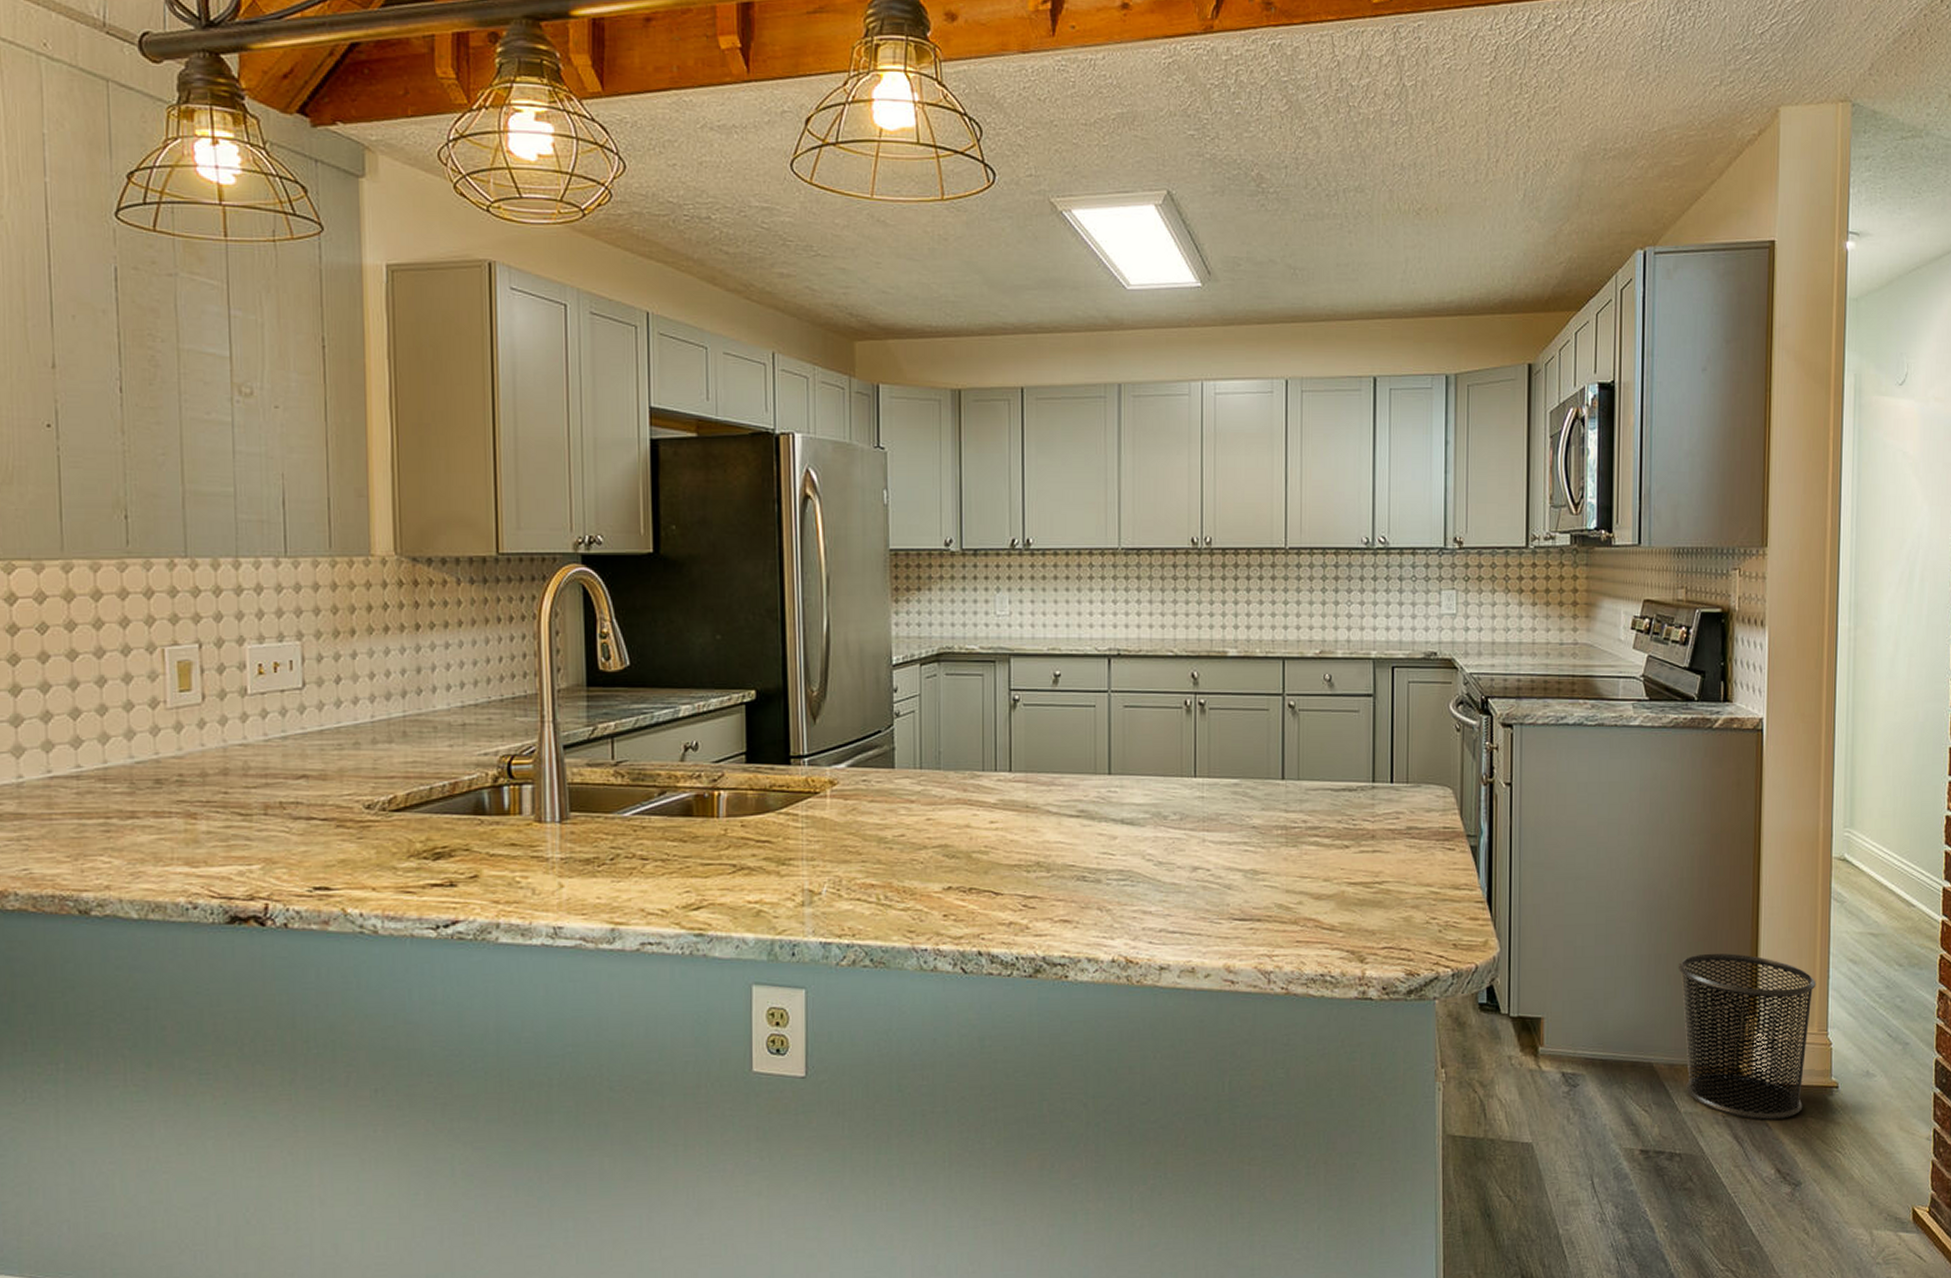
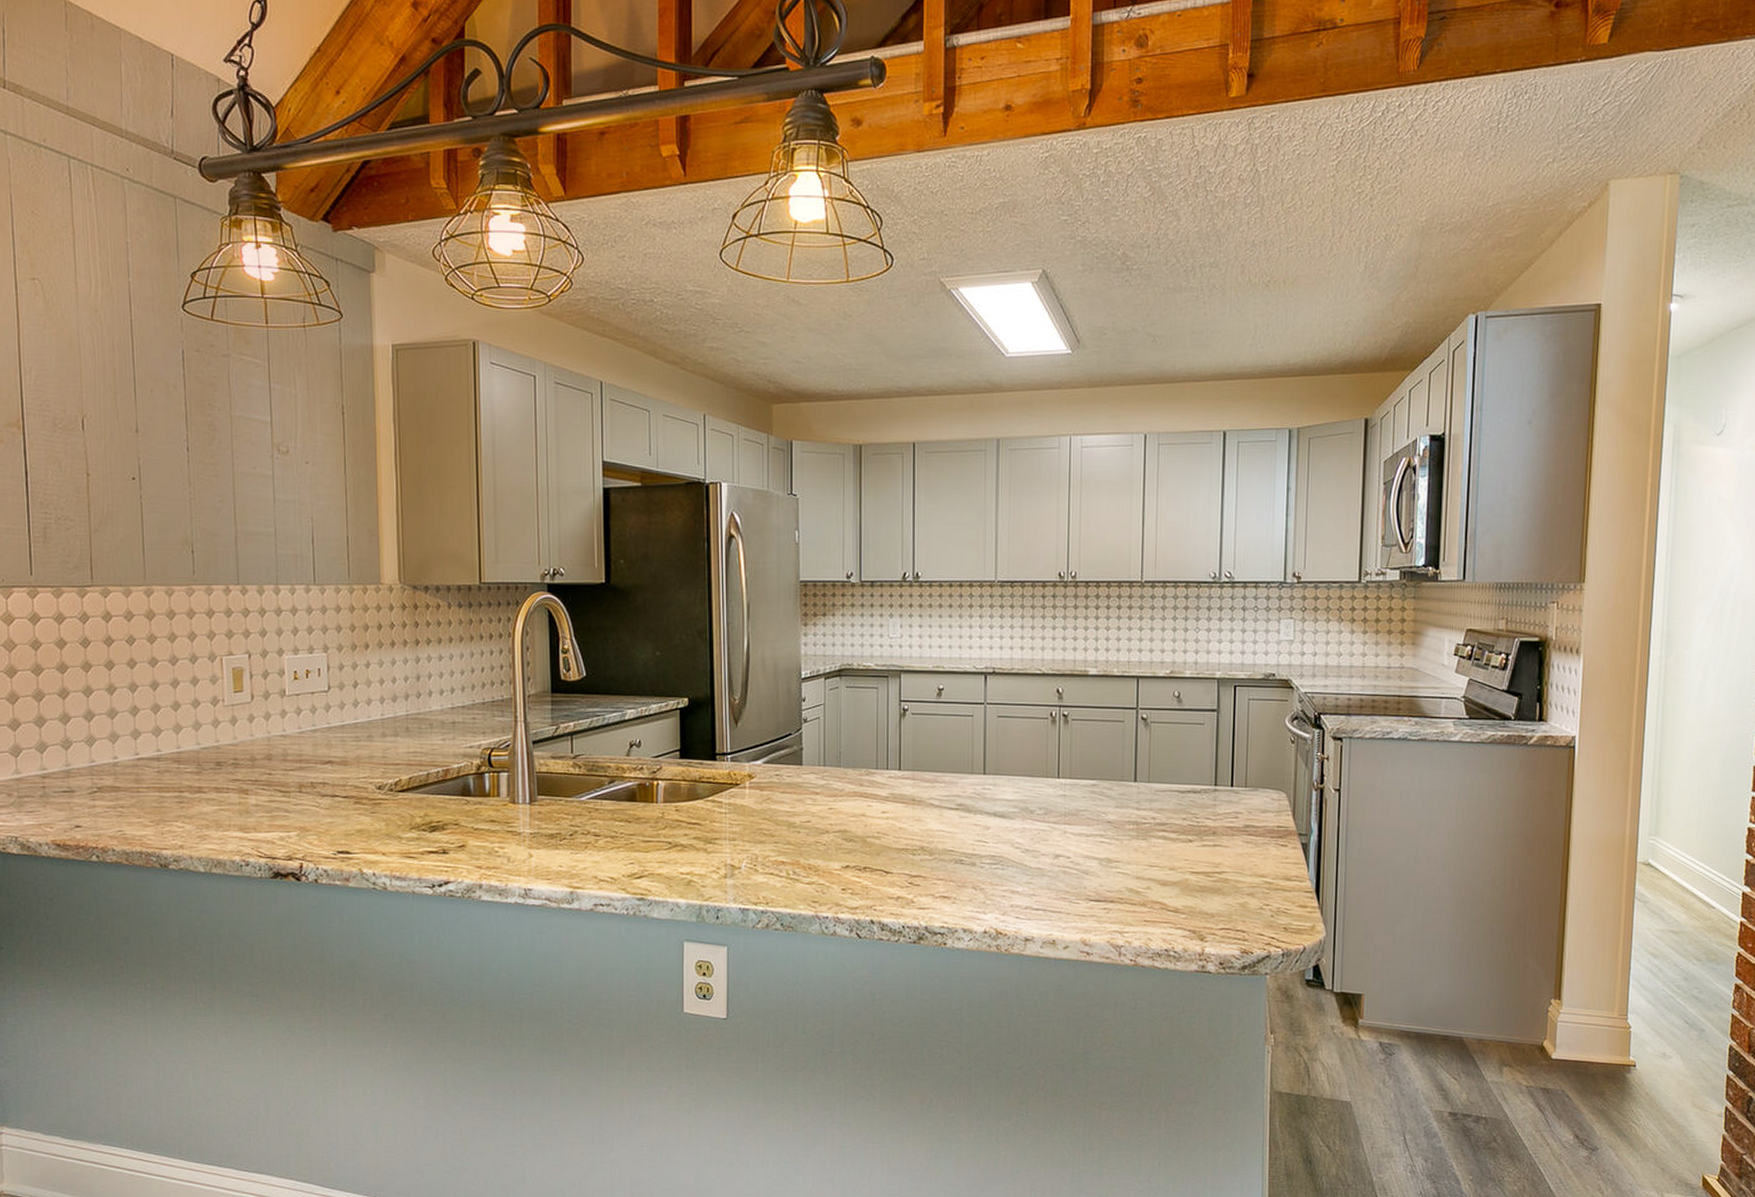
waste bin: present [1678,953,1816,1120] -> none [1488,943,1618,1092]

